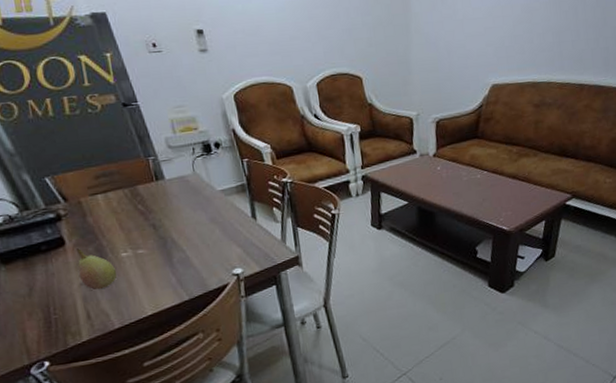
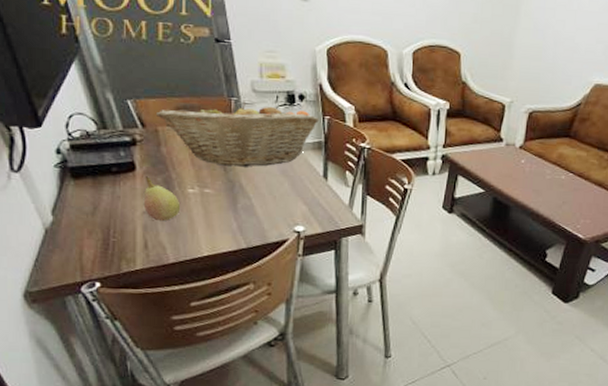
fruit basket: none [76,157,238,225] -> present [157,100,319,167]

